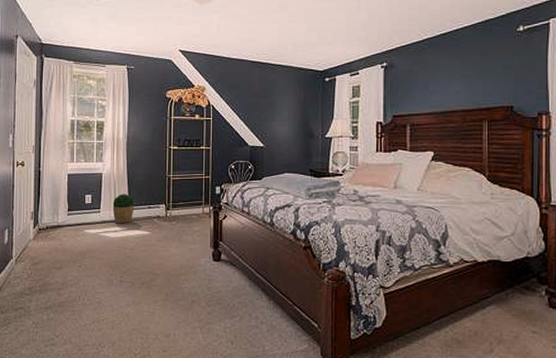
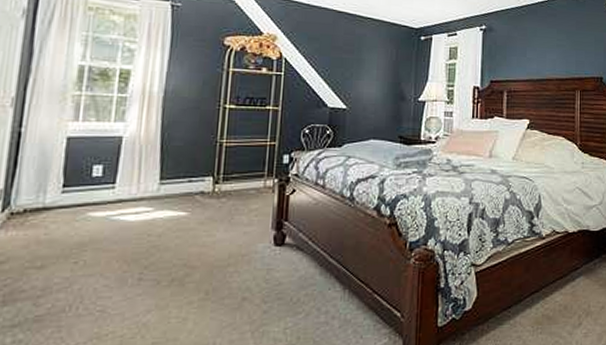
potted plant: present [112,194,135,224] -> none [134,164,169,203]

